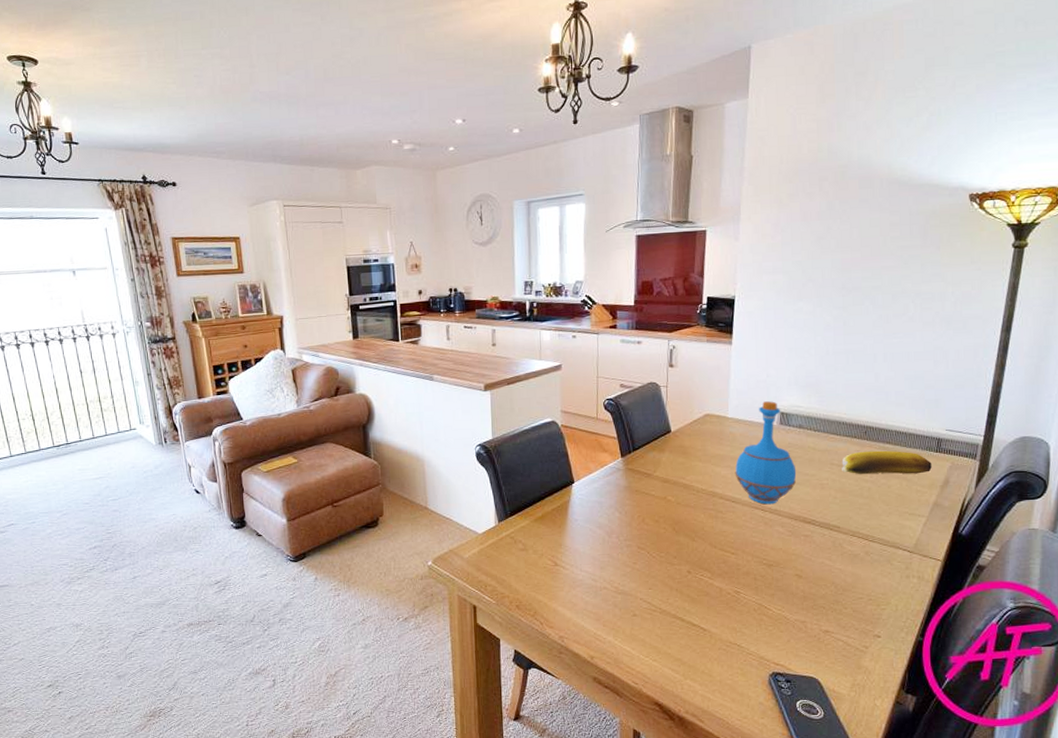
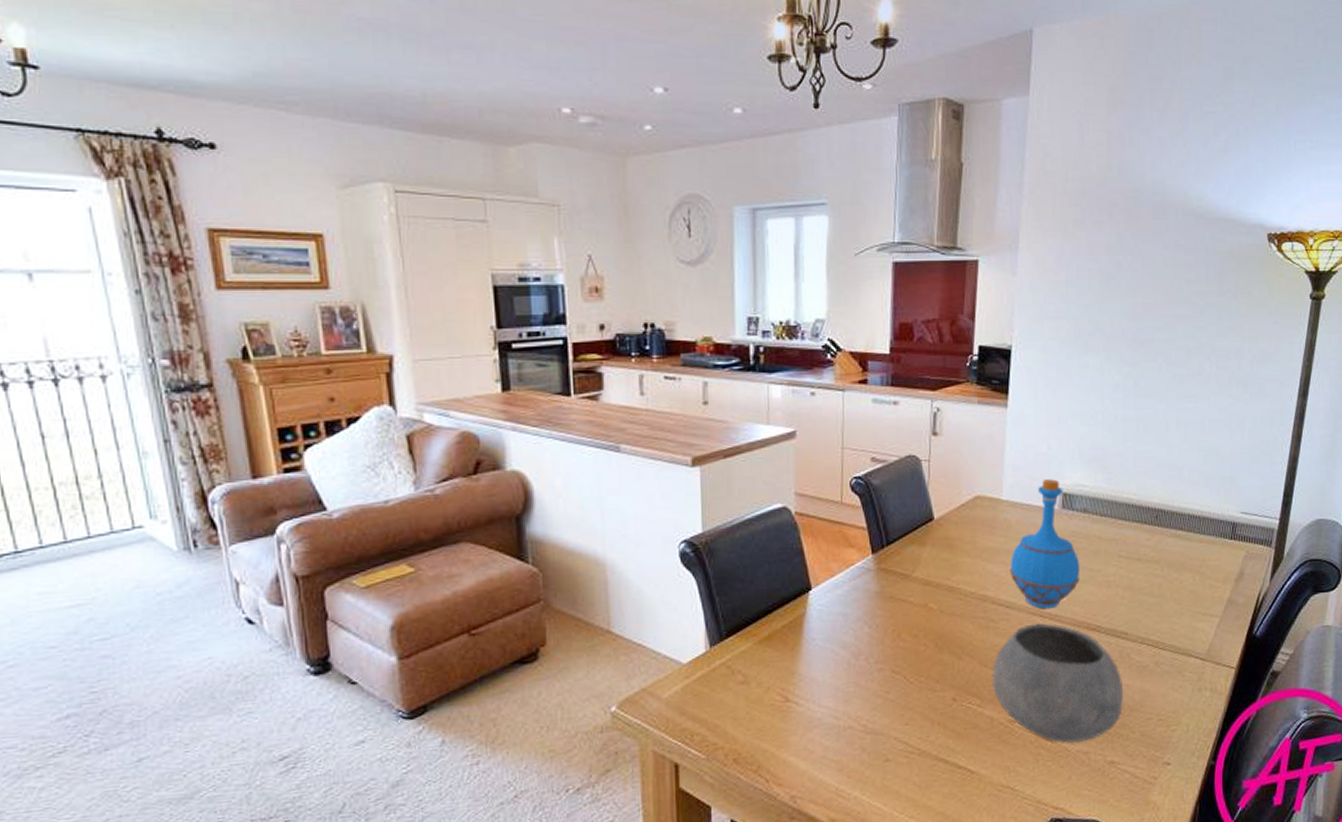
bowl: none [721,515,837,613] -> present [992,623,1124,743]
banana: present [842,450,932,474] -> none [1130,538,1226,568]

